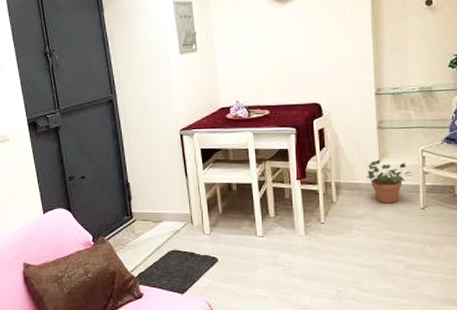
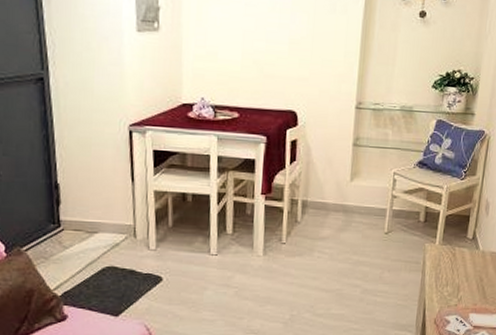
potted plant: present [367,159,412,204] -> none [335,178,381,226]

